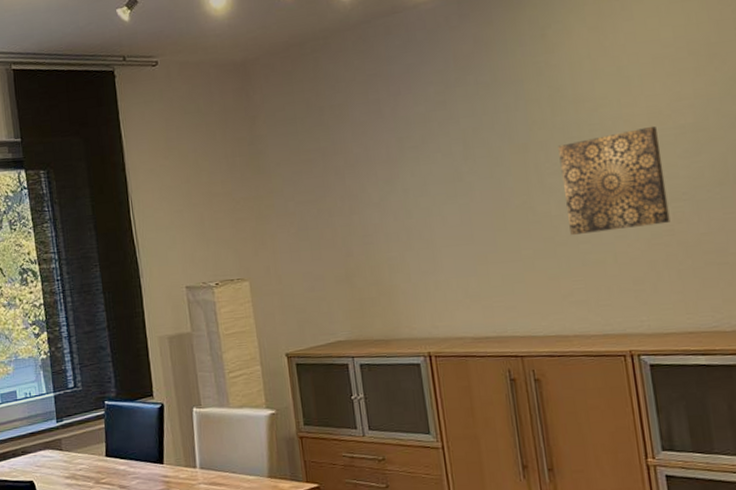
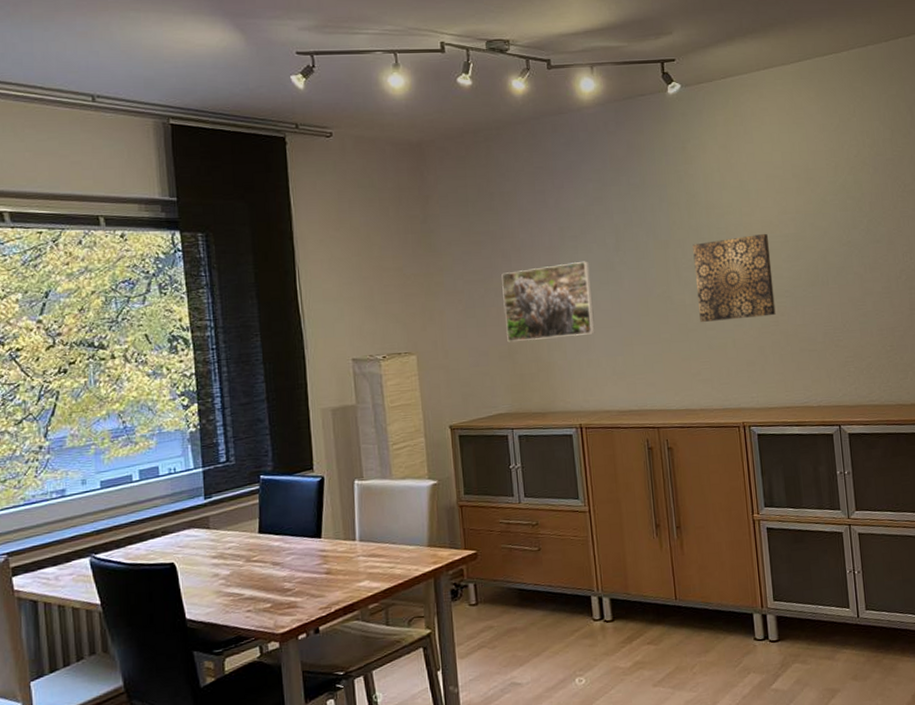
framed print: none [335,172,443,265] -> present [501,261,595,343]

